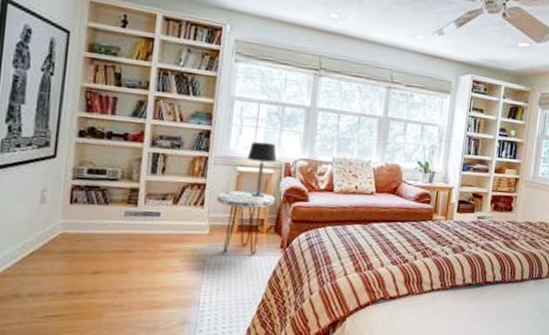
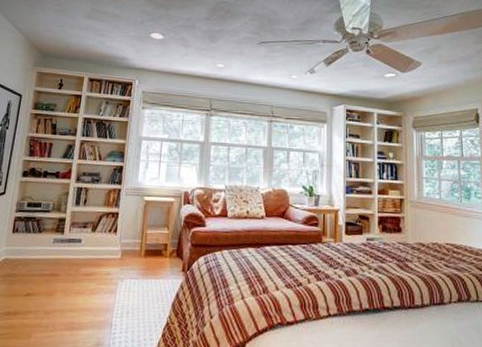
side table: present [217,190,276,255] -> none [127,218,177,278]
table lamp: present [247,142,277,198] -> none [152,174,177,224]

